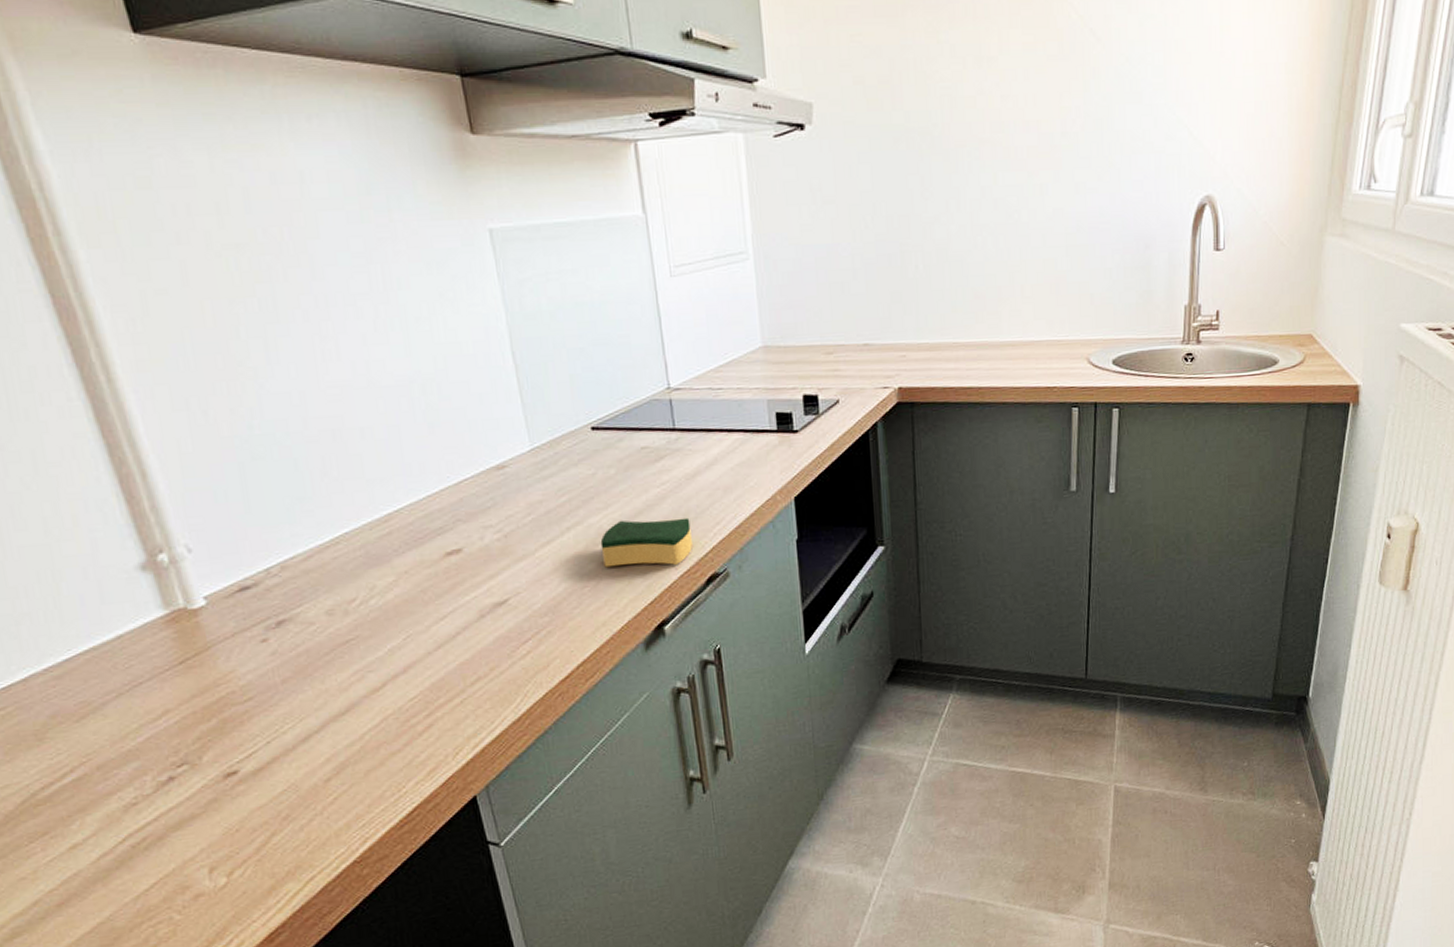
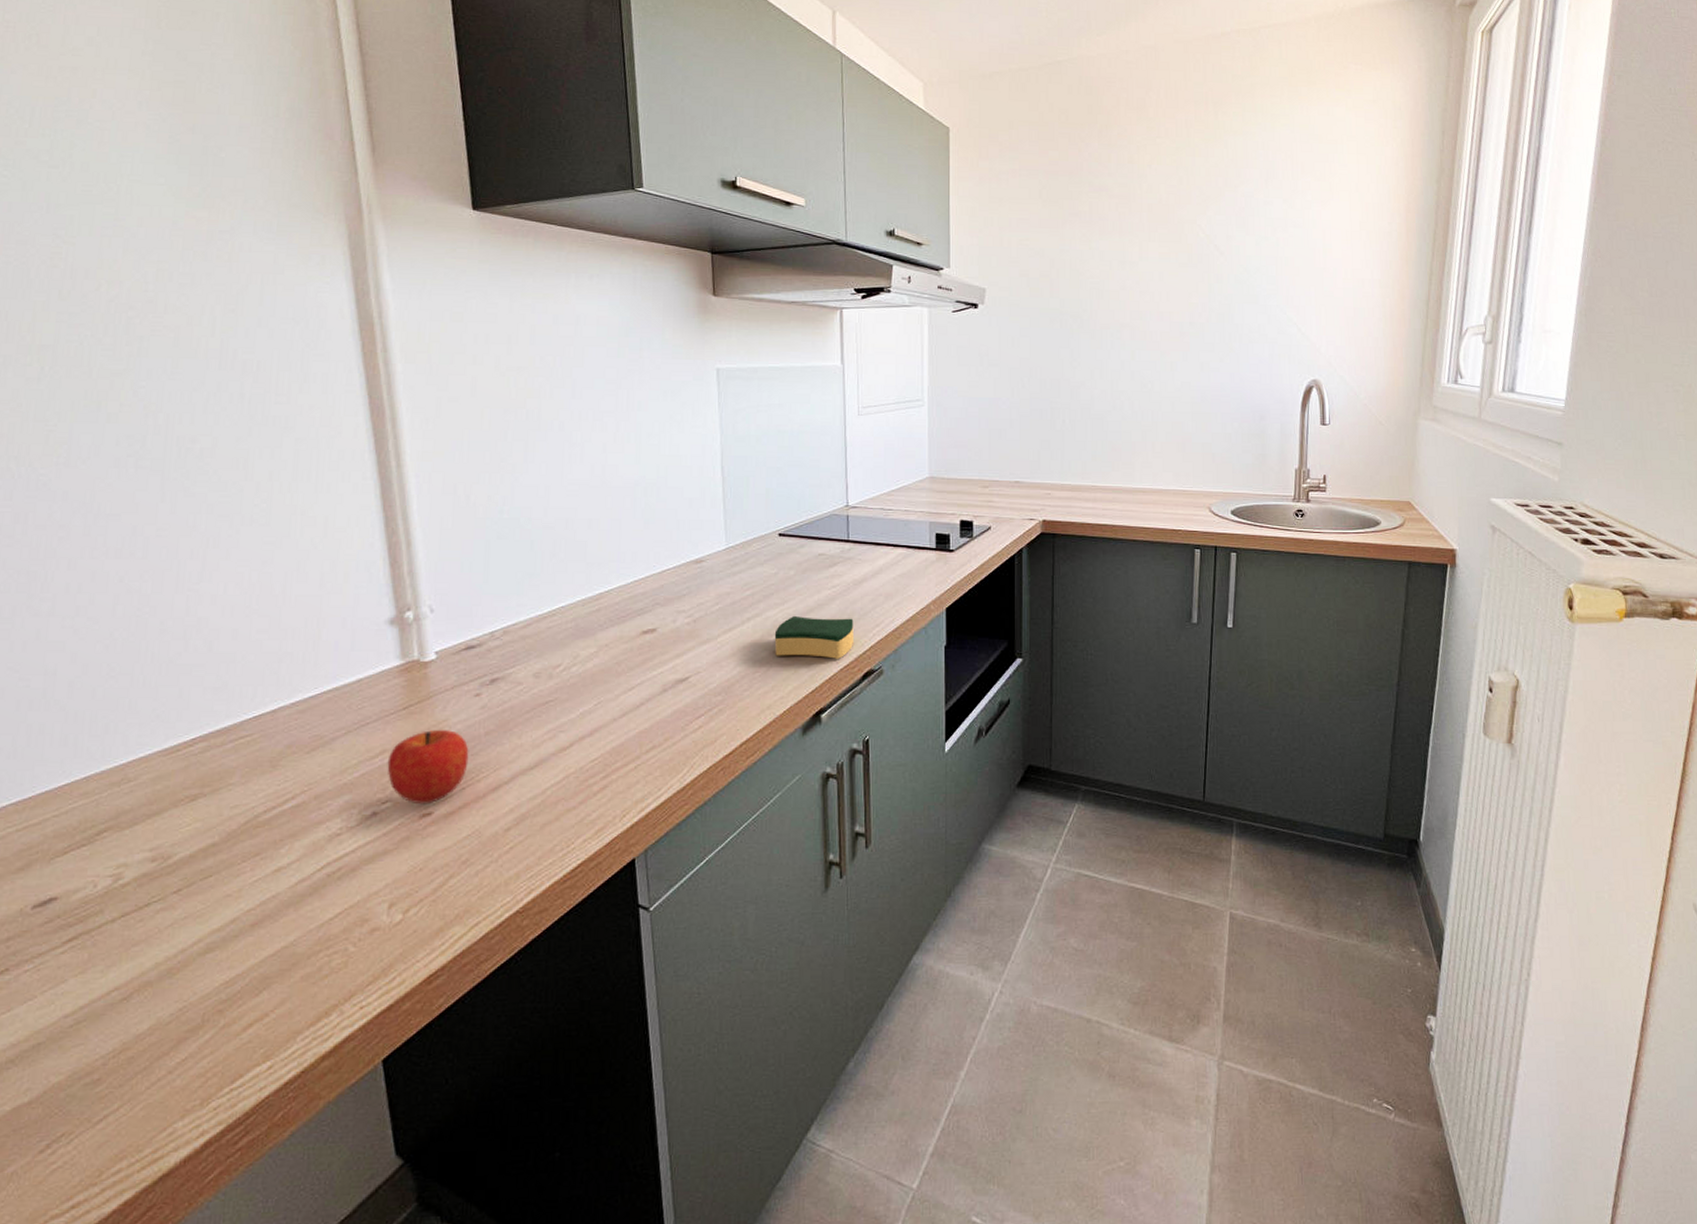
fruit: none [173,682,269,764] -> present [387,730,469,805]

